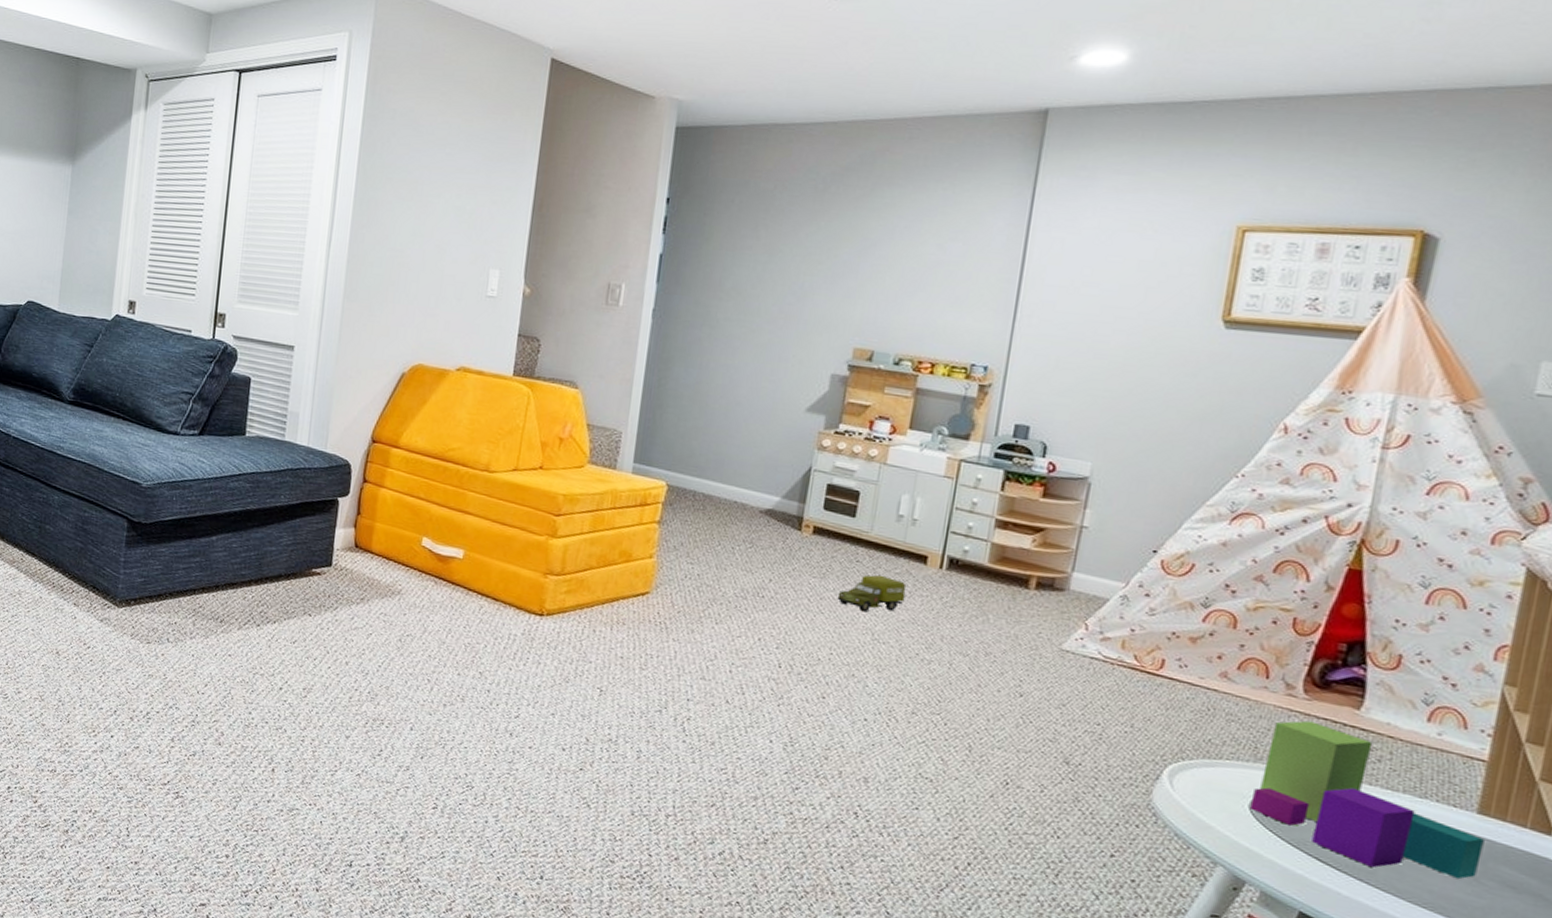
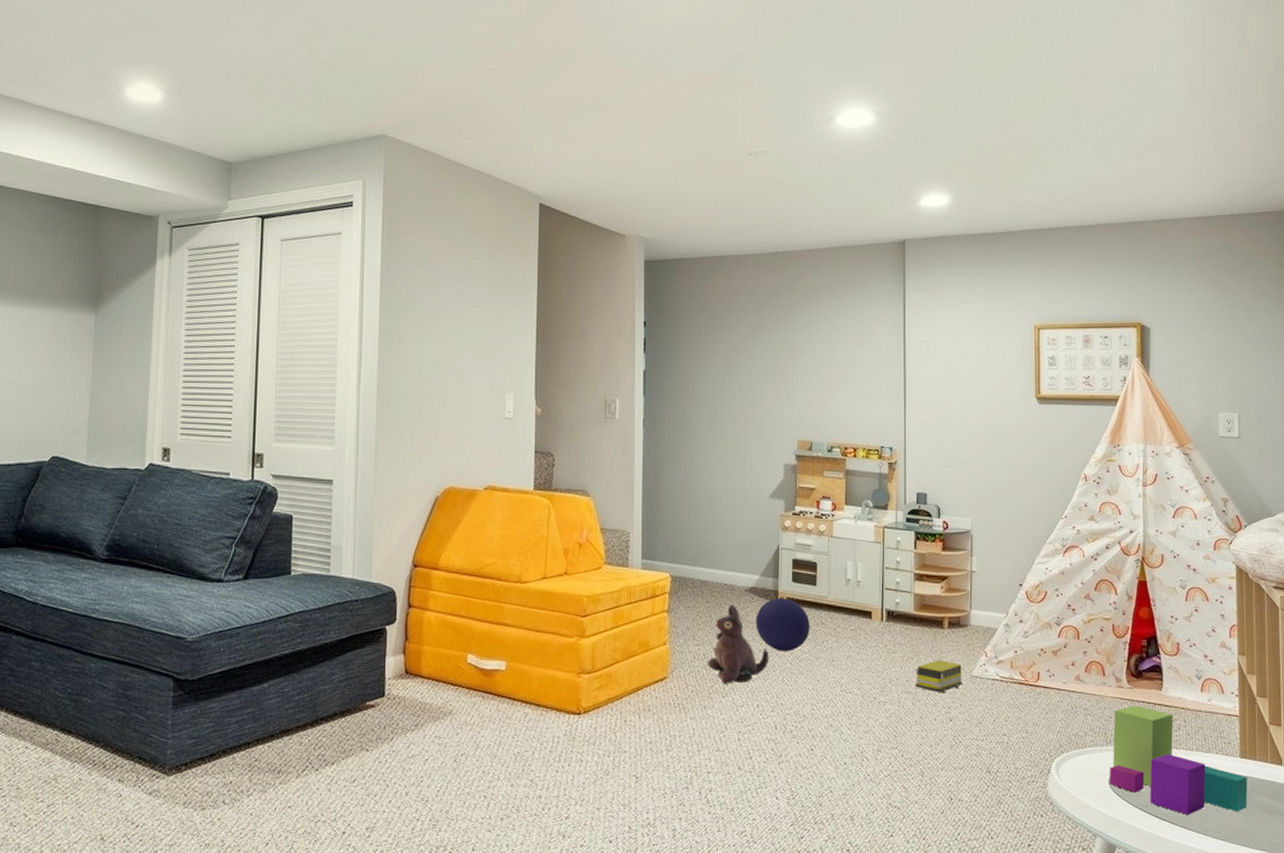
plush toy: none [701,524,782,612] -> present [707,604,769,684]
ball: none [768,524,841,587] -> present [755,598,810,651]
toy truck: present [837,574,907,612] -> none [811,633,860,668]
toy bus: none [976,623,1048,664] -> present [915,660,962,693]

